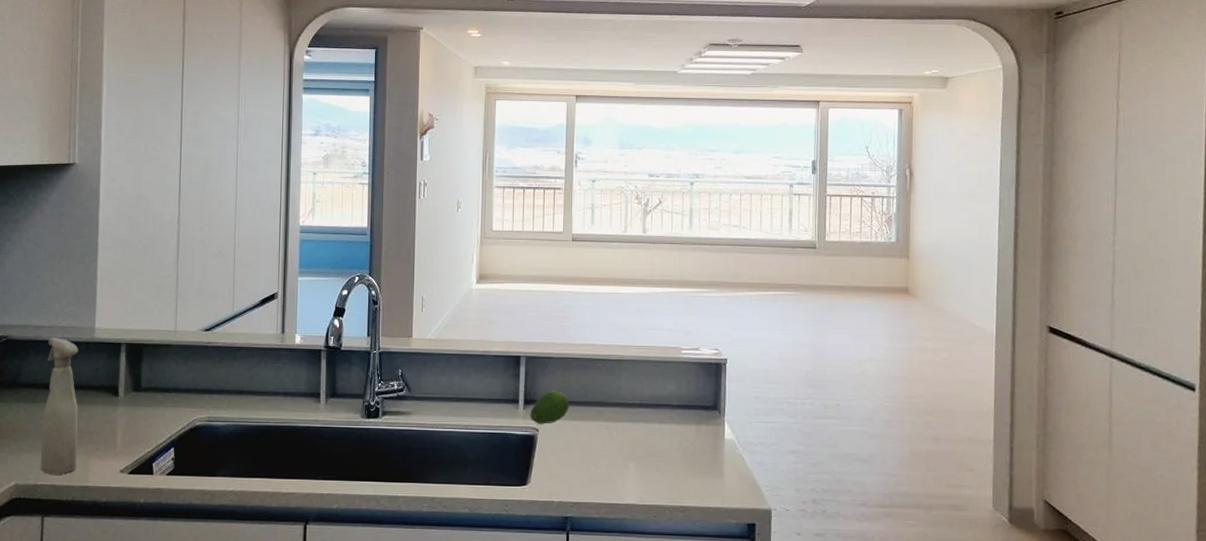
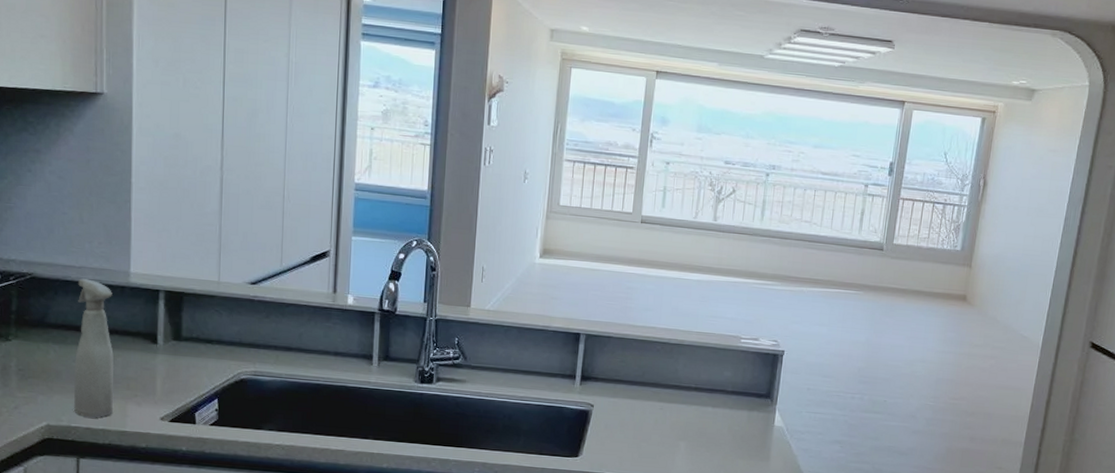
fruit: present [530,390,569,424] -> none [586,368,626,401]

